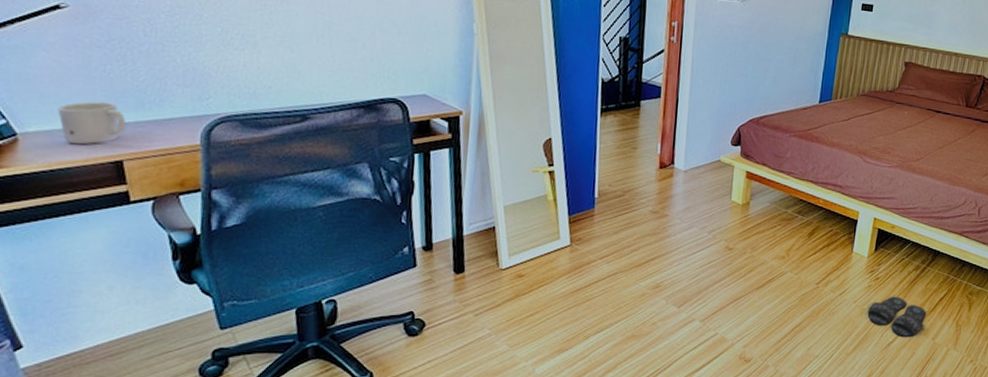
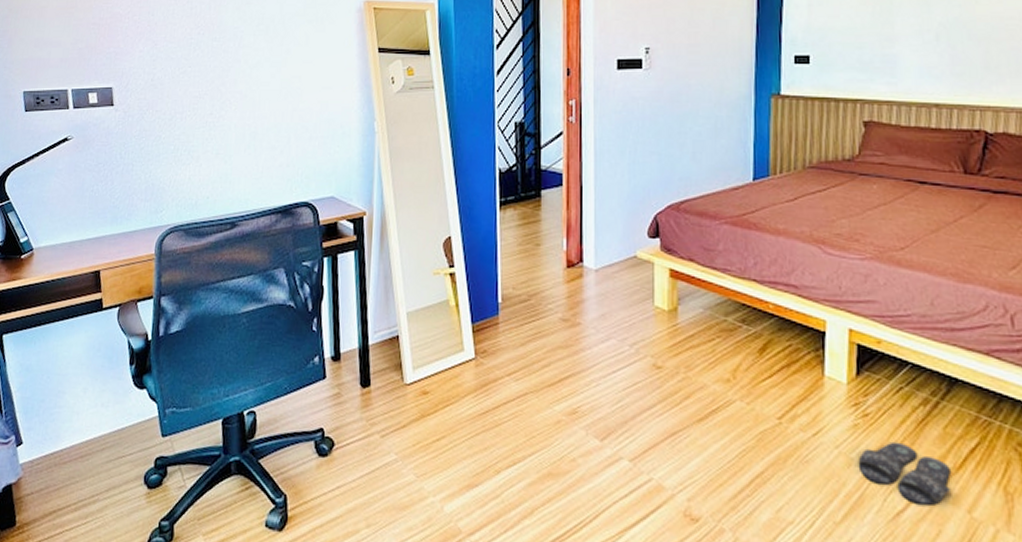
mug: present [57,101,126,145] -> none [60,218,104,257]

